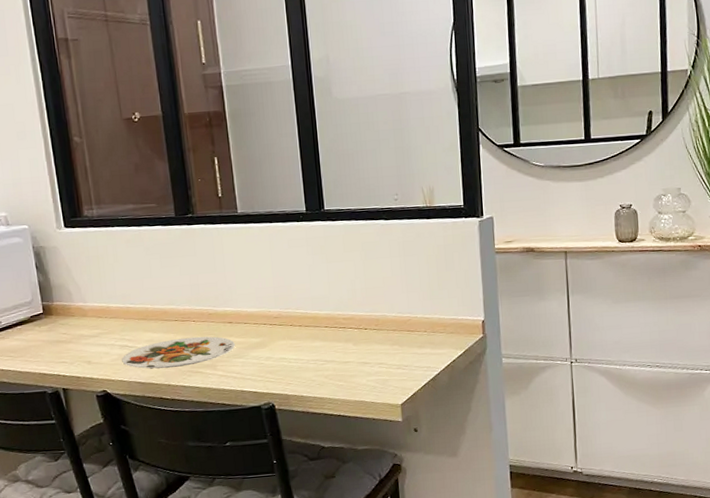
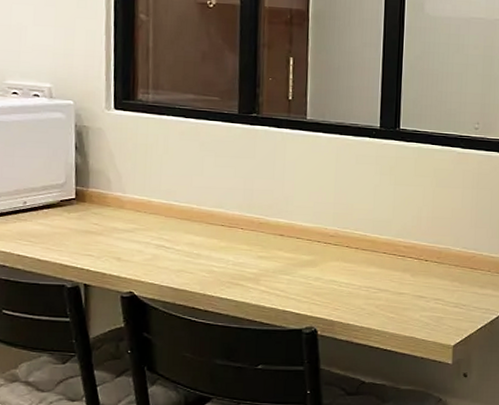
plate: present [122,336,236,369] -> none [156,245,284,276]

